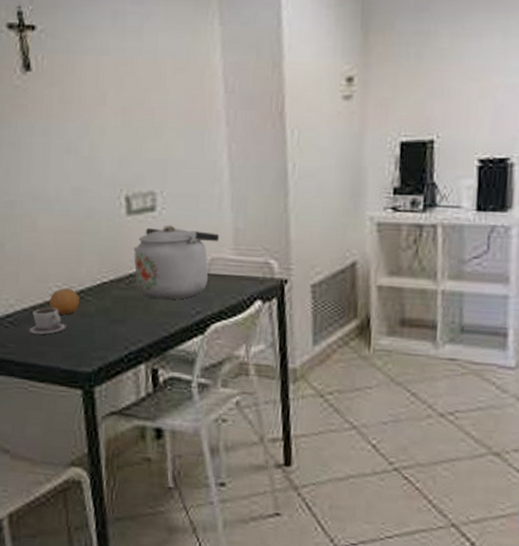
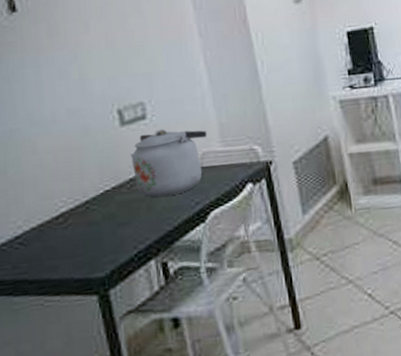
cup: present [27,307,68,335] -> none [37,222,77,251]
fruit: present [49,288,80,315] -> none [56,201,86,228]

